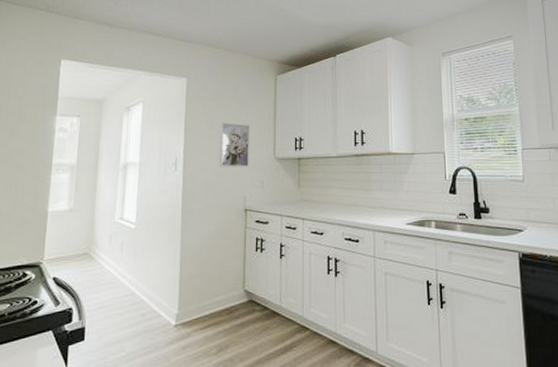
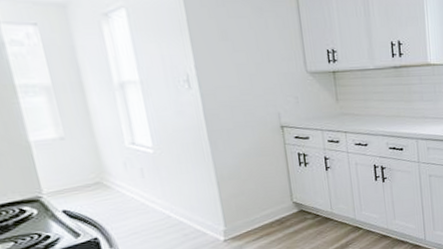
wall art: present [219,122,250,167] -> none [235,32,279,84]

